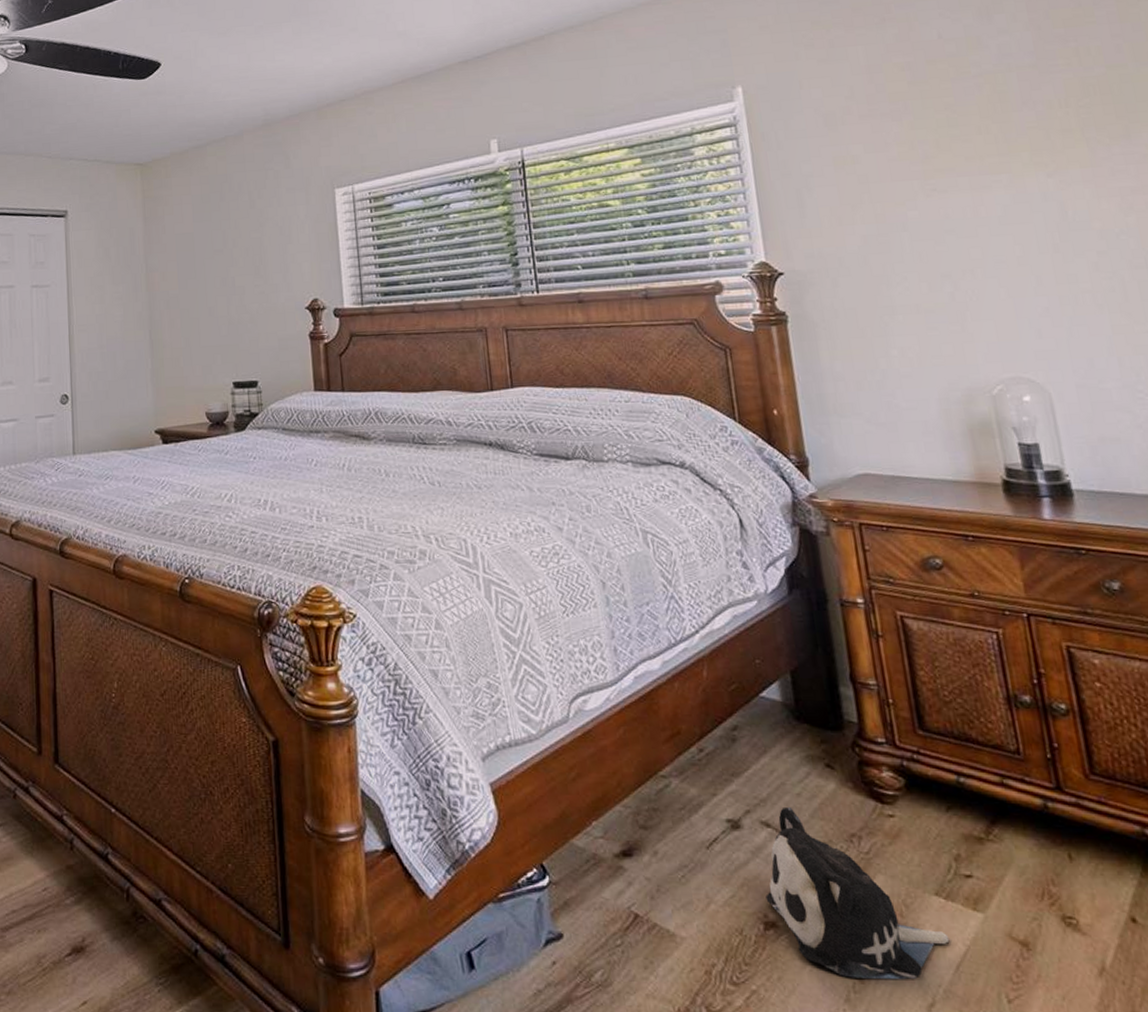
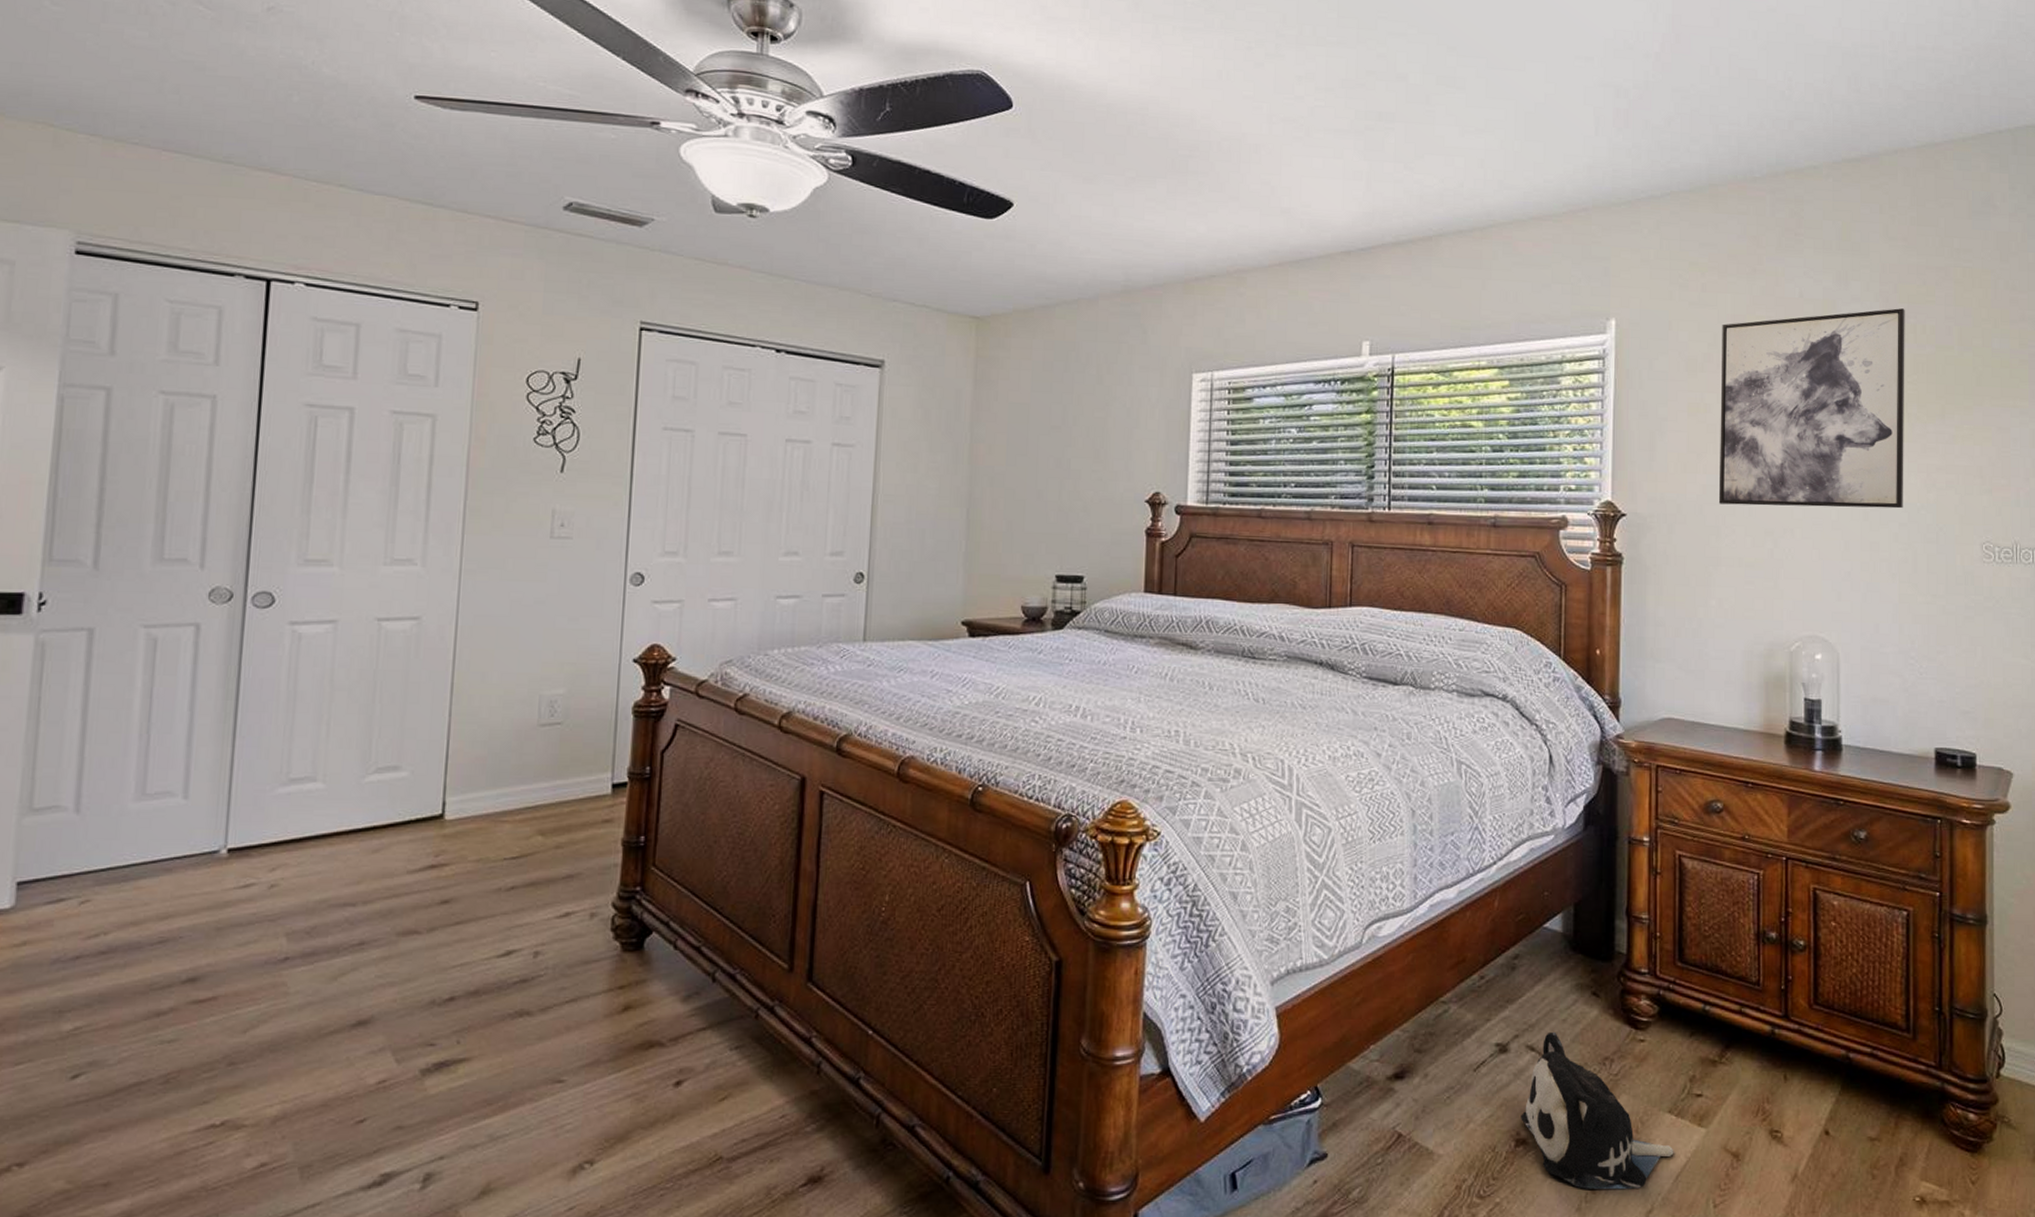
wall art: none [857,33,1099,253] -> present [1718,308,1905,509]

